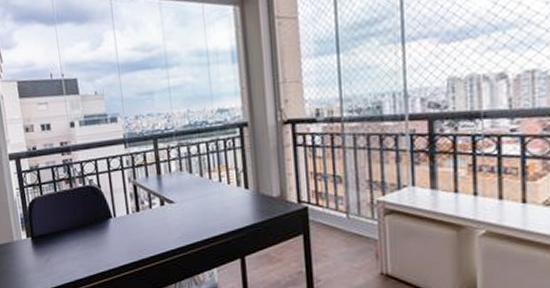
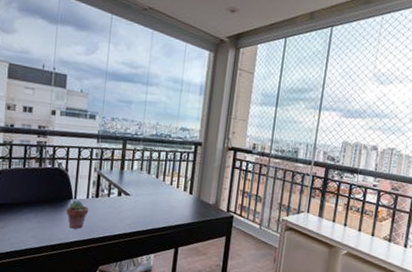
potted succulent: none [107,219,133,251] -> present [66,201,89,229]

